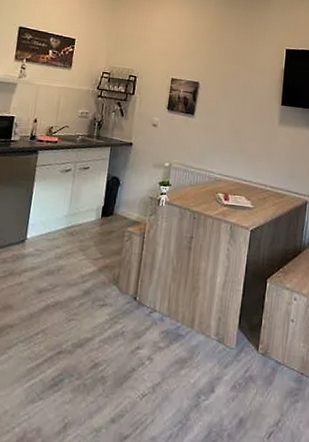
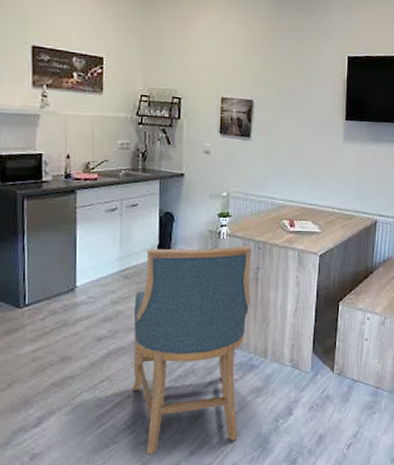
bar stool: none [63,209,188,416] -> present [131,246,252,454]

